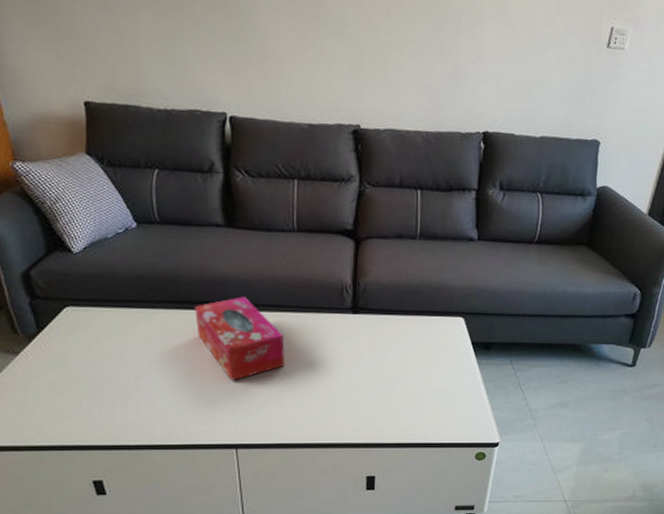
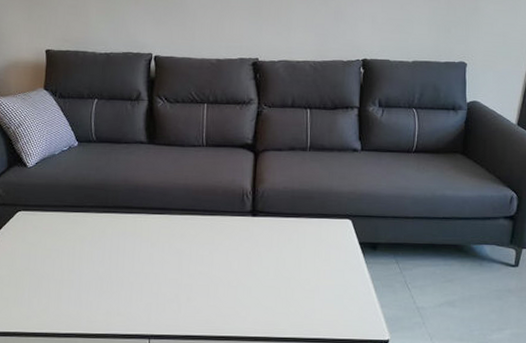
tissue box: present [195,297,285,381] -> none [120,202,194,276]

